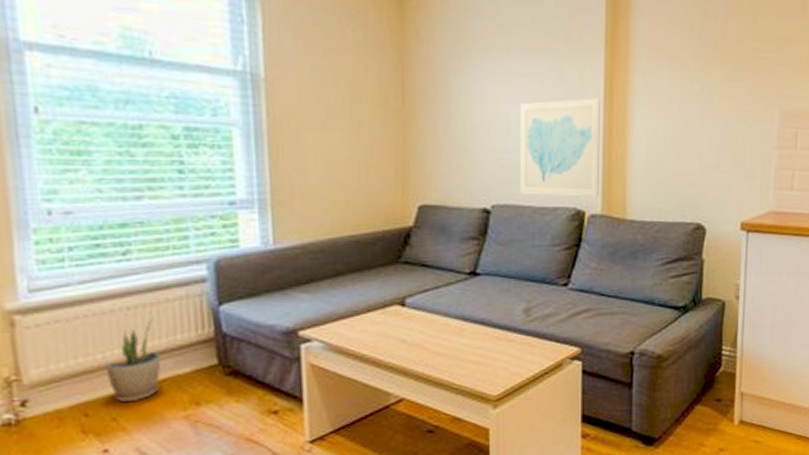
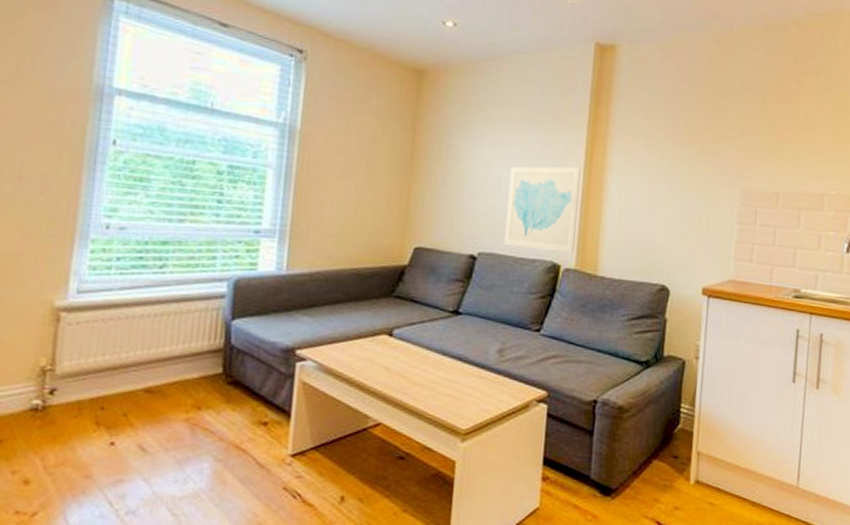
potted plant: present [105,316,162,403] -> none [126,324,176,401]

